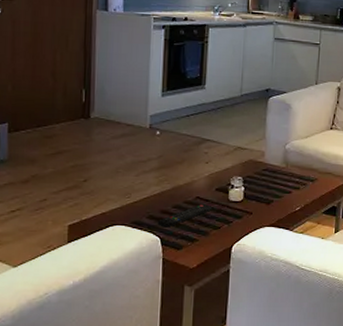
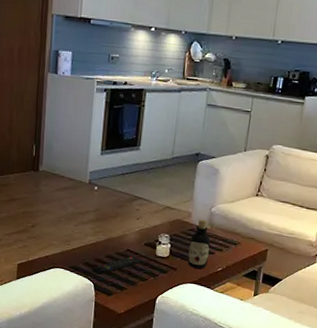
bottle: none [263,157,286,210] -> present [187,219,211,269]

